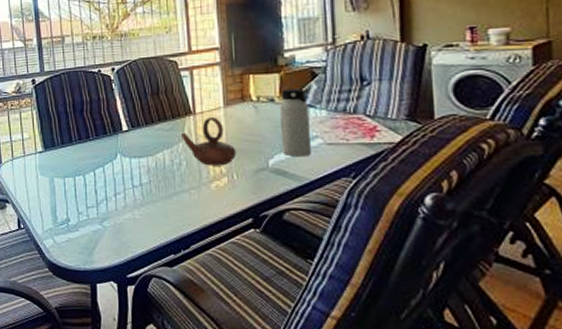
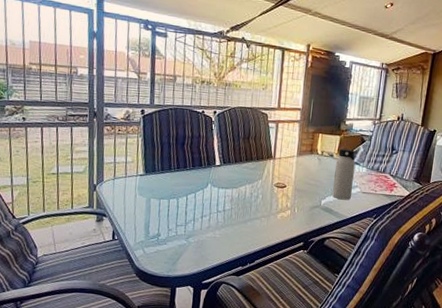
teapot: present [181,117,237,166] -> none [262,163,301,201]

